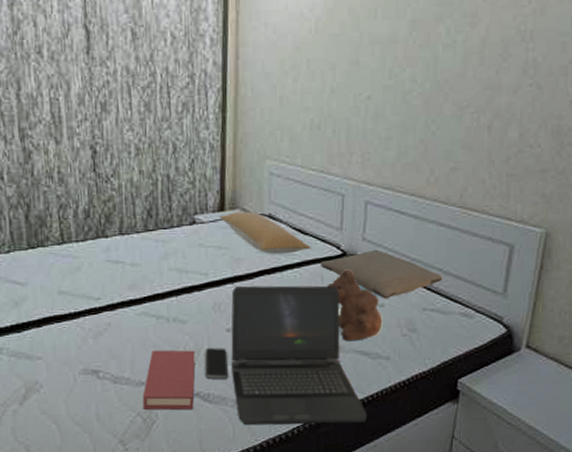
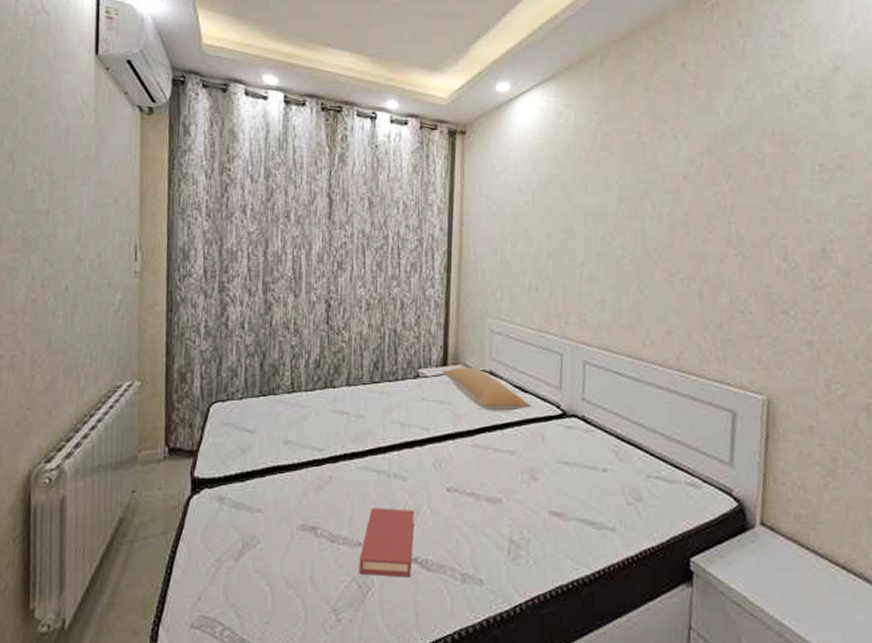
mobile phone: present [205,348,229,379] -> none [424,508,448,544]
laptop computer: present [231,285,368,426] -> none [451,442,595,605]
pillow: present [319,249,443,299] -> none [540,410,666,464]
teddy bear: present [326,269,383,342] -> none [547,430,606,509]

